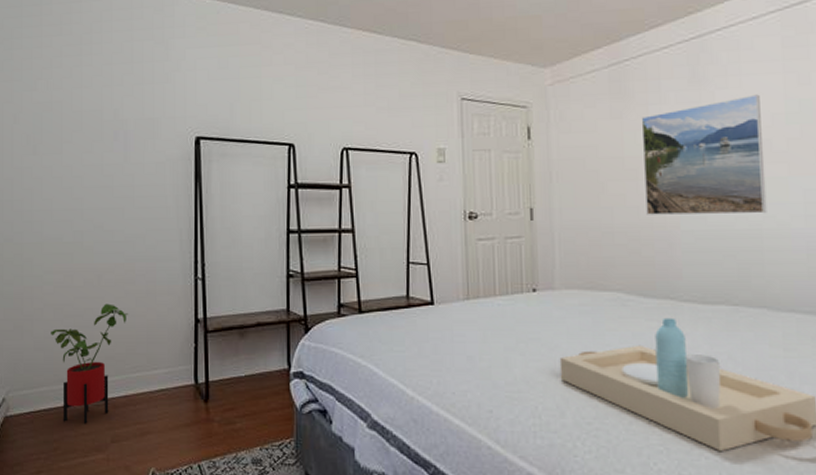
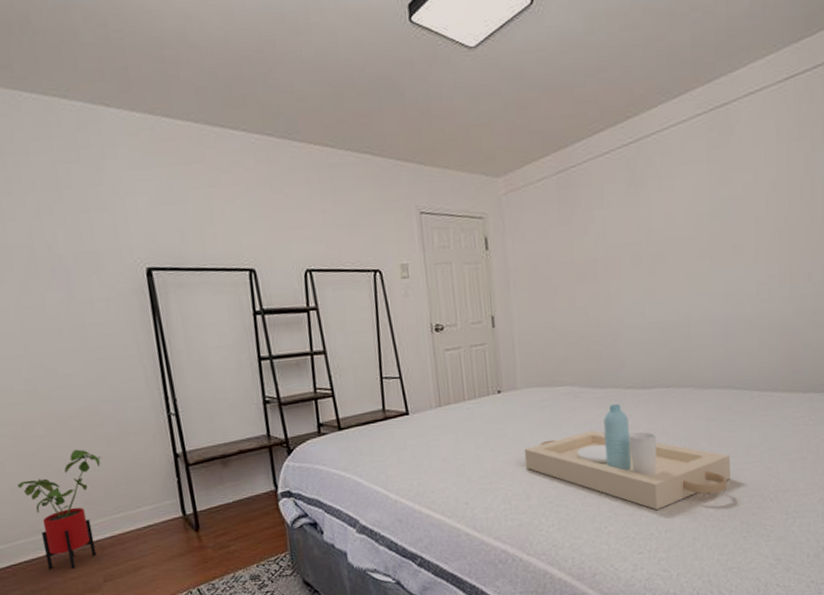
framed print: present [641,94,767,215] -> none [587,195,694,314]

